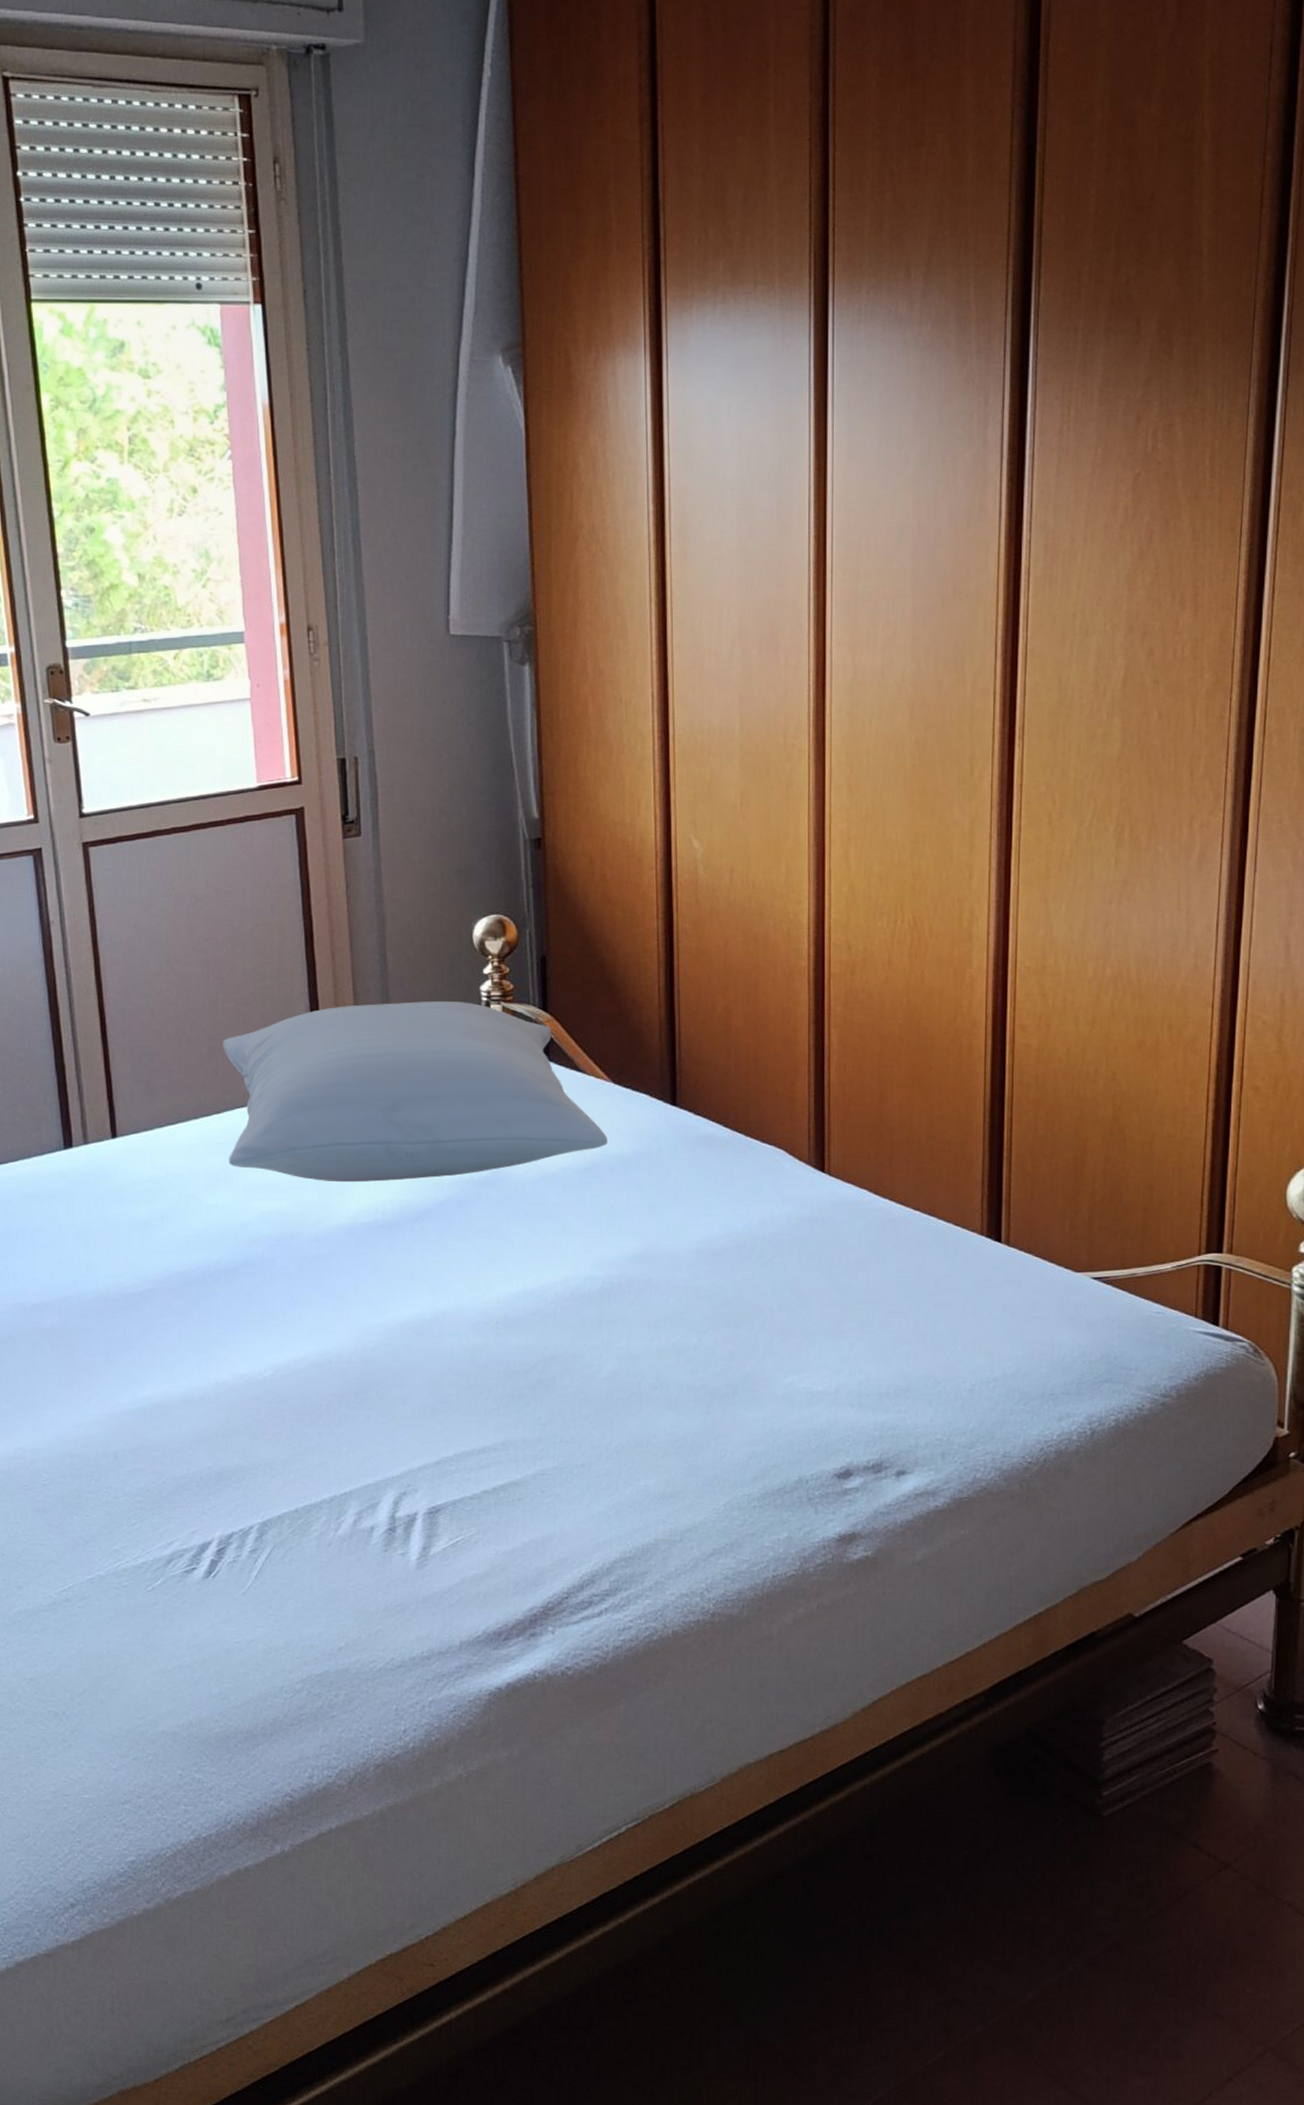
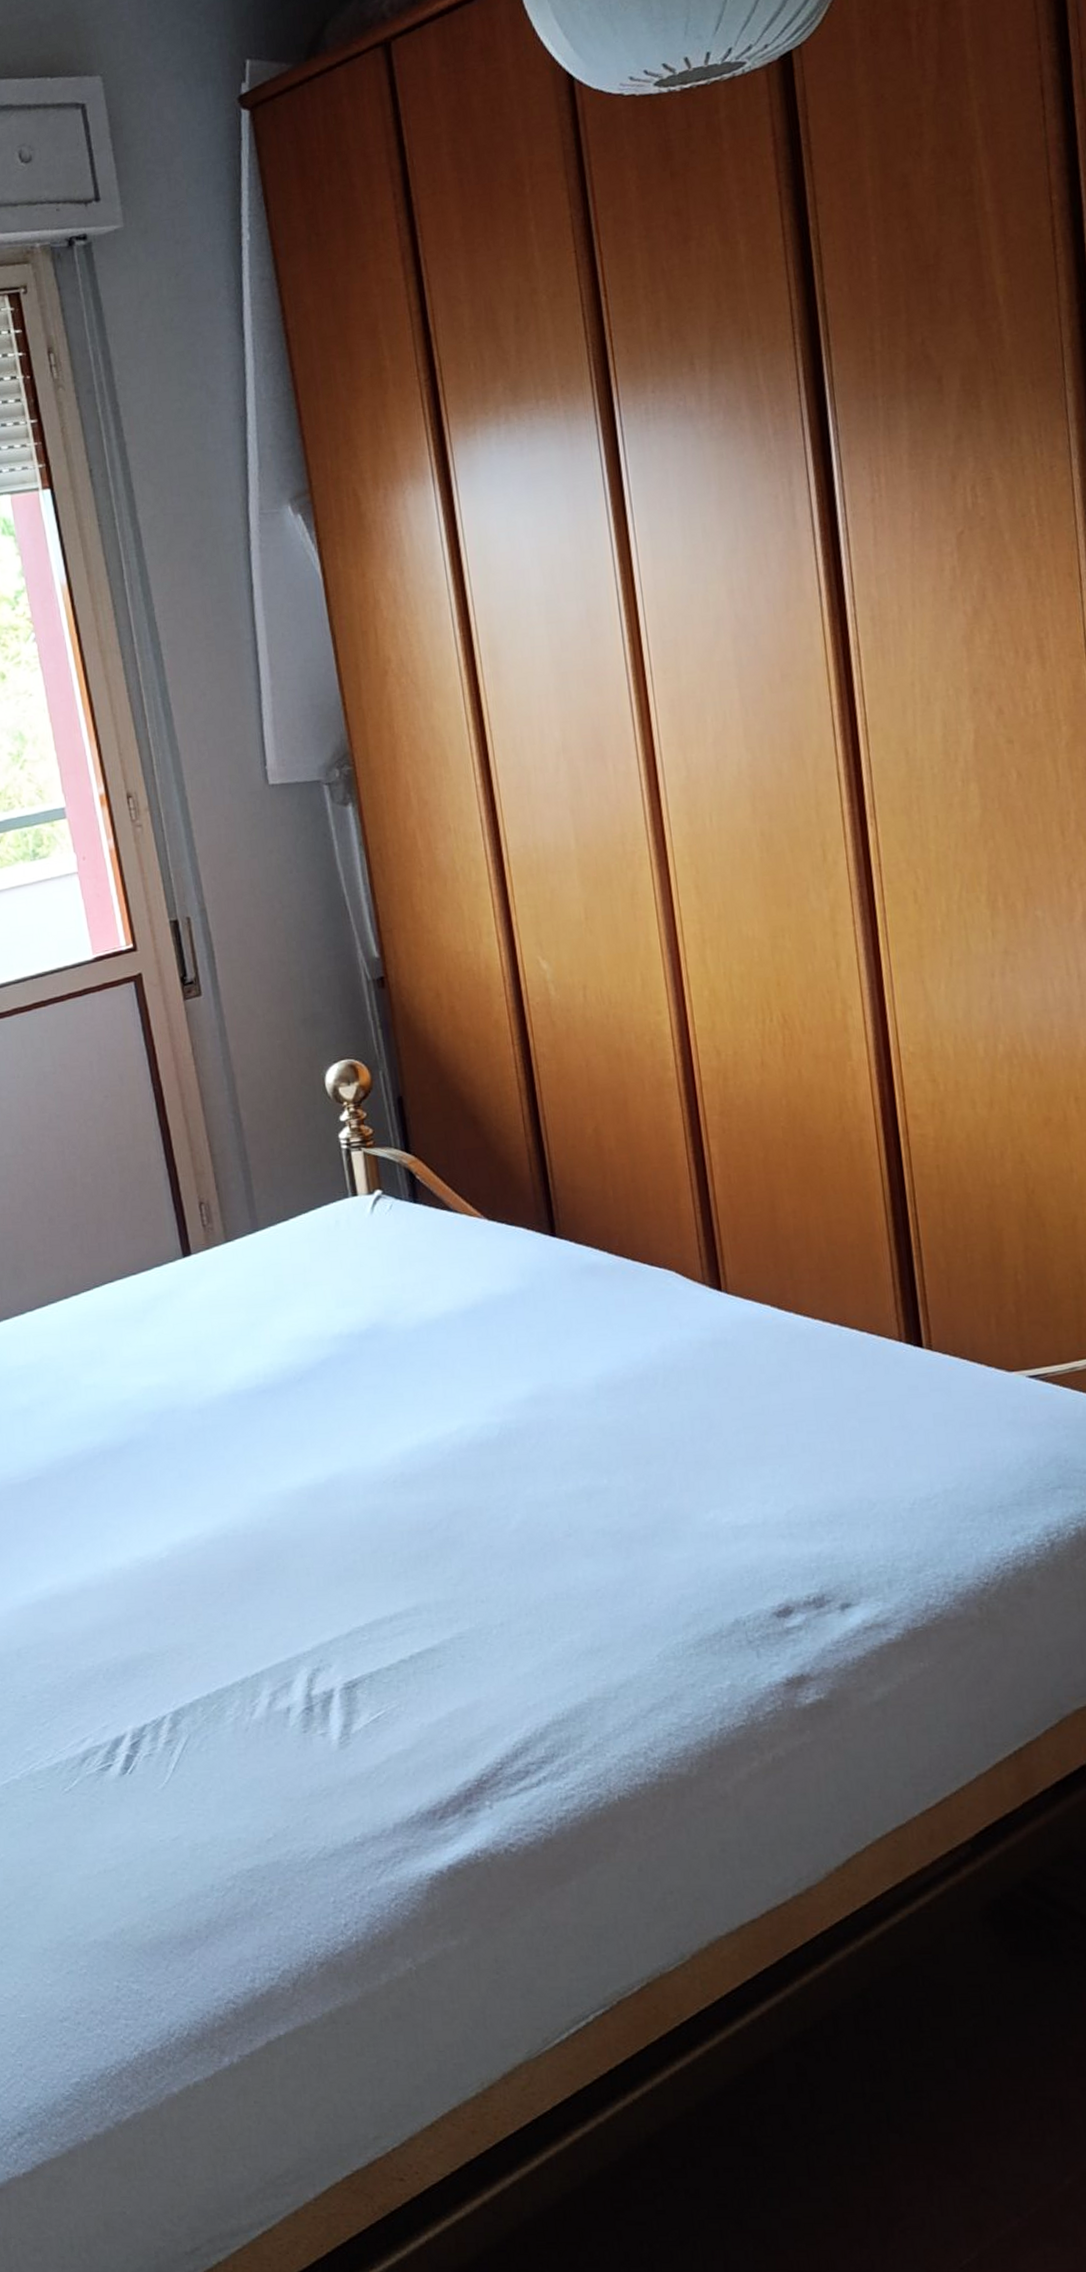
pillow: present [223,1000,607,1183] -> none [85,1152,488,1350]

